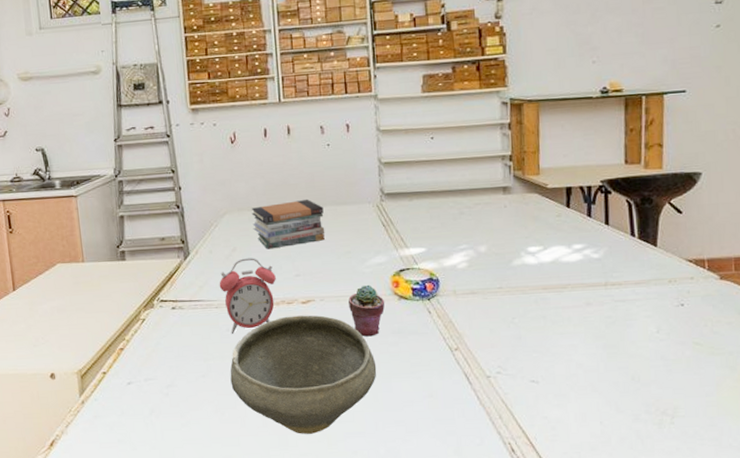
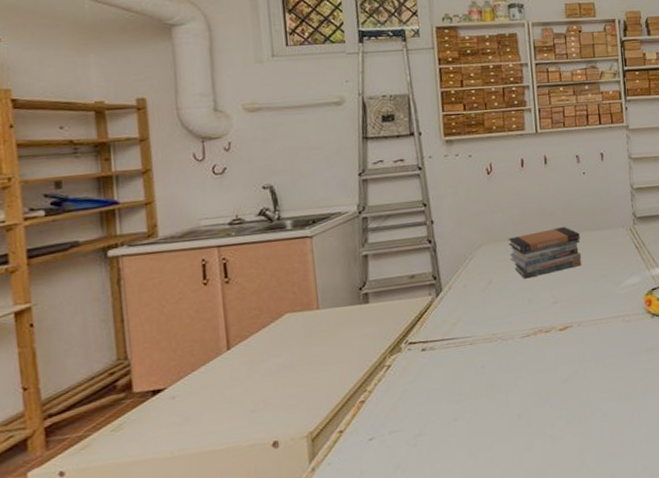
alarm clock: present [219,258,276,335] -> none [474,288,534,371]
bowl: present [230,315,377,434] -> none [485,340,633,466]
potted succulent: present [348,284,385,337] -> none [605,305,639,358]

